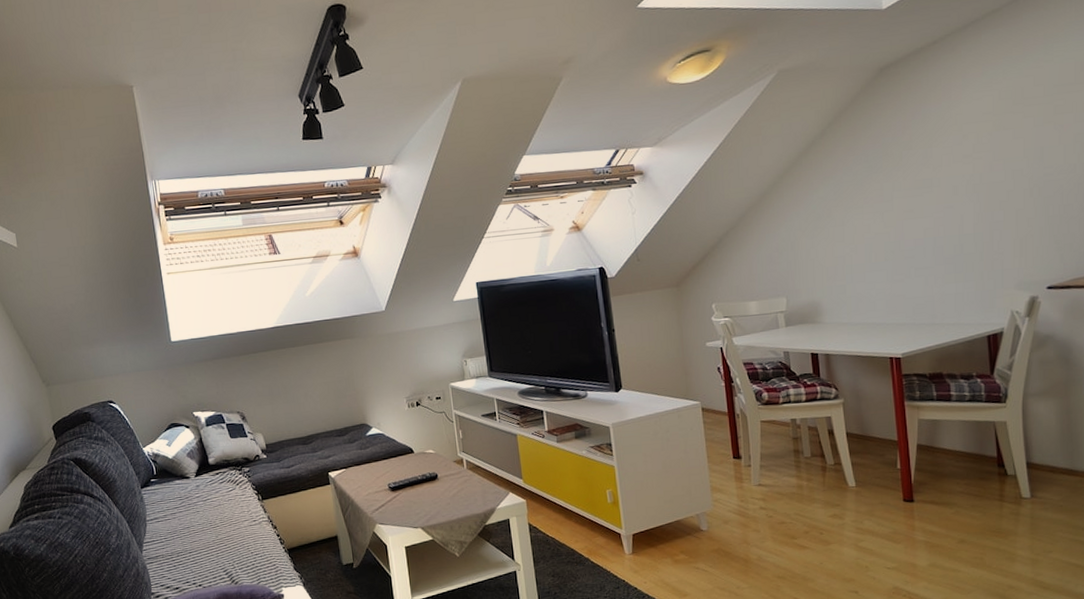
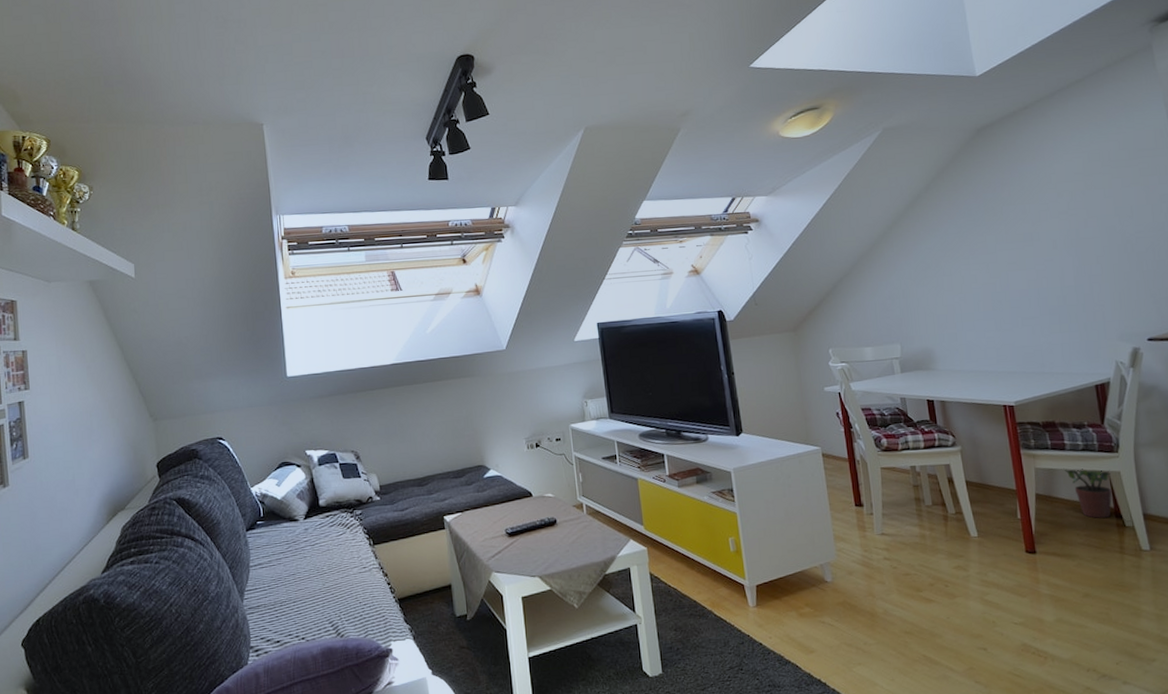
potted plant: none [948,418,996,468] -> present [1063,468,1112,519]

